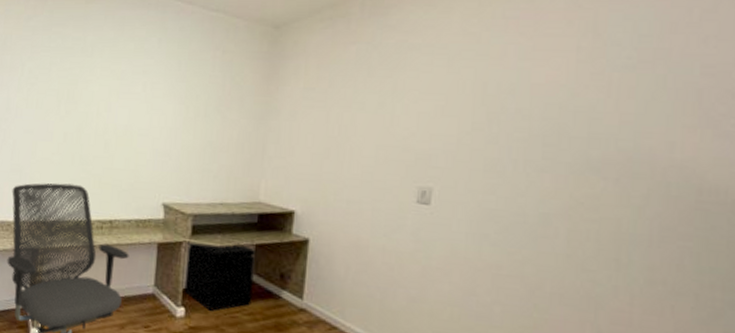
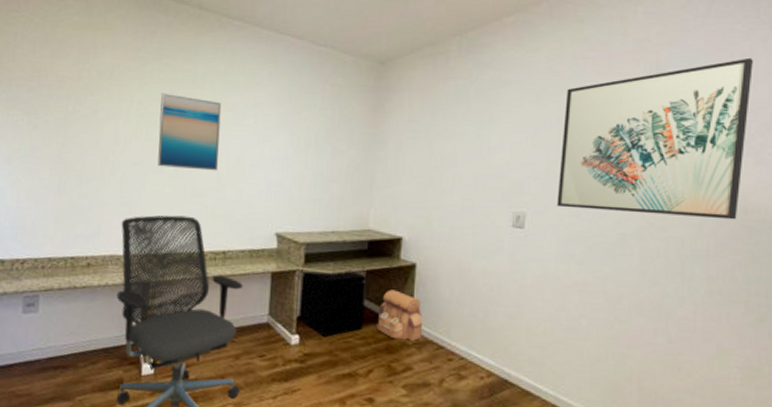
wall art: none [47,61,110,140] -> present [157,92,222,171]
backpack: none [265,265,315,320] -> present [376,290,422,341]
wall art: none [468,13,716,201] -> present [556,57,753,220]

